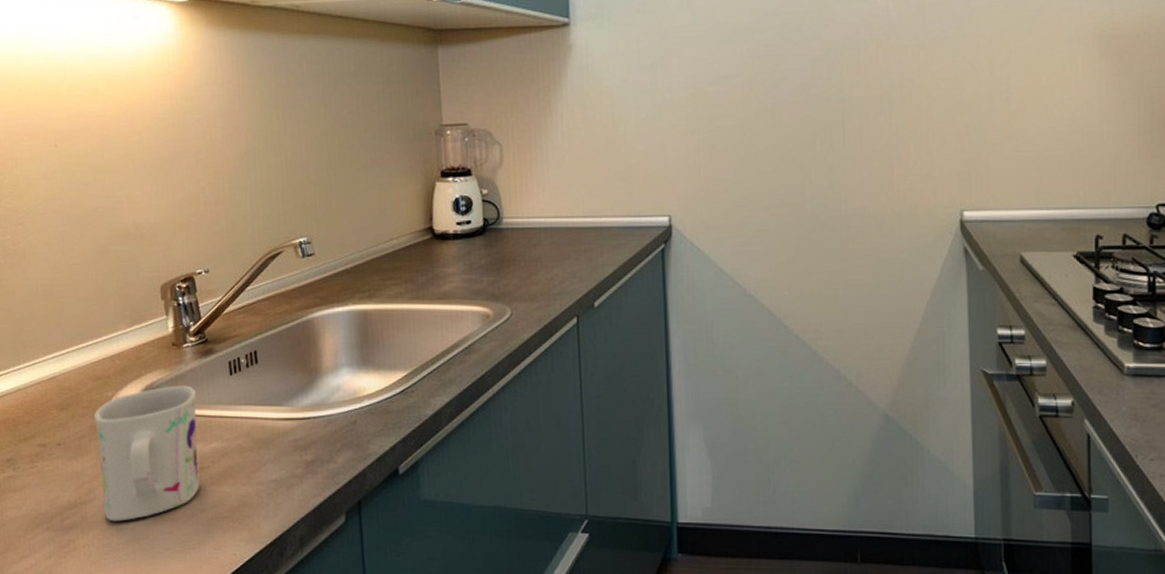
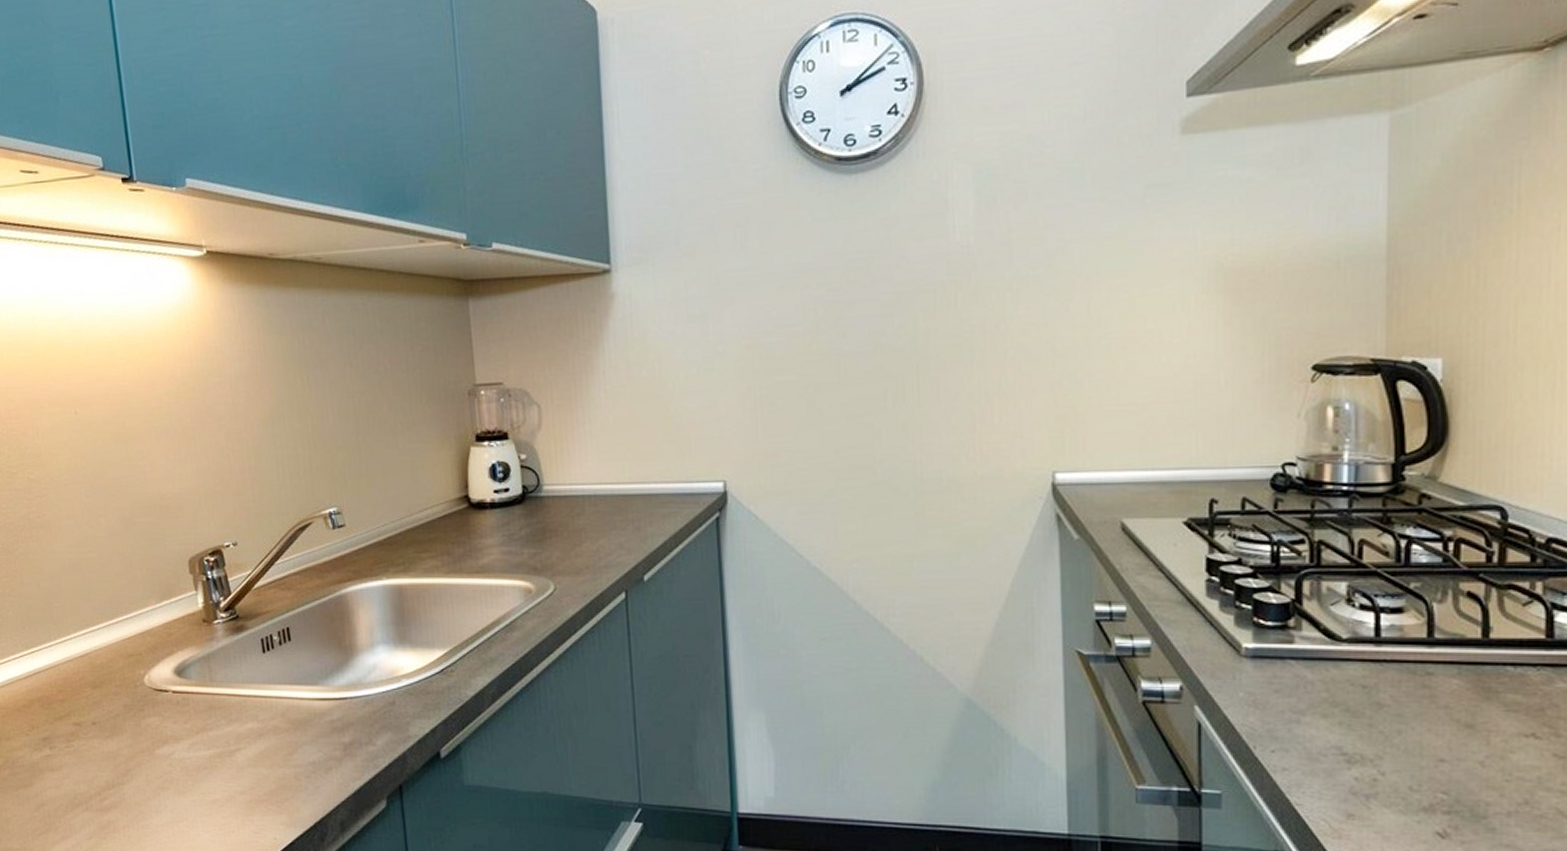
mug: present [93,385,200,522] -> none [127,663,237,803]

